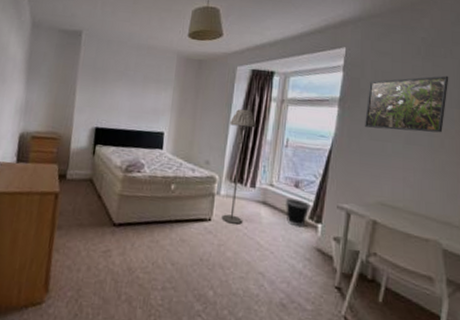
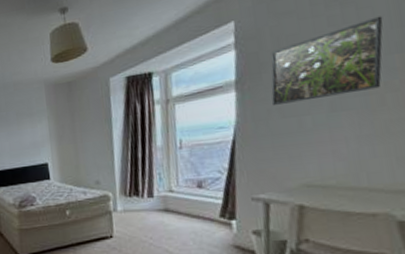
floor lamp: present [221,109,257,225] -> none [113,119,146,237]
wastebasket: present [285,198,311,228] -> none [188,199,220,228]

